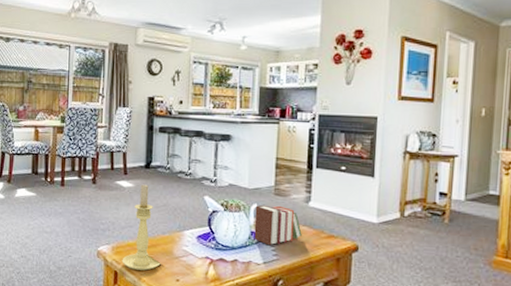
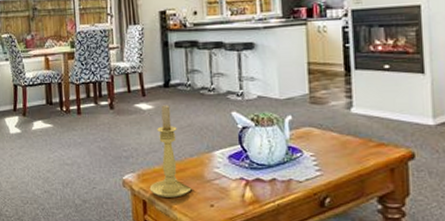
books: present [254,204,302,246] -> none [290,115,347,160]

